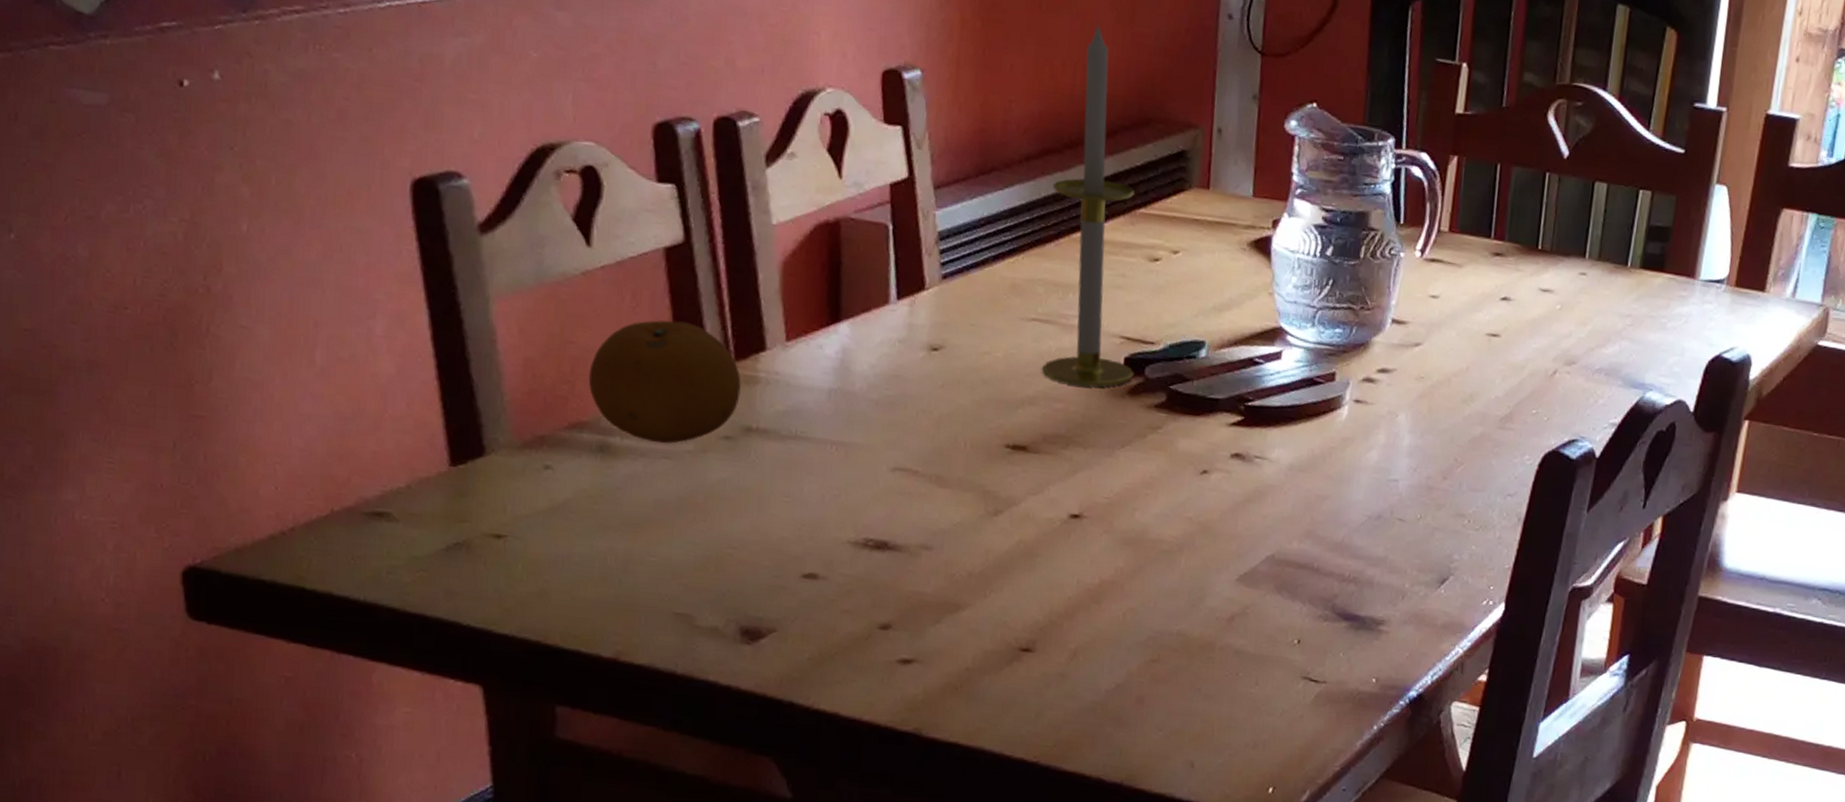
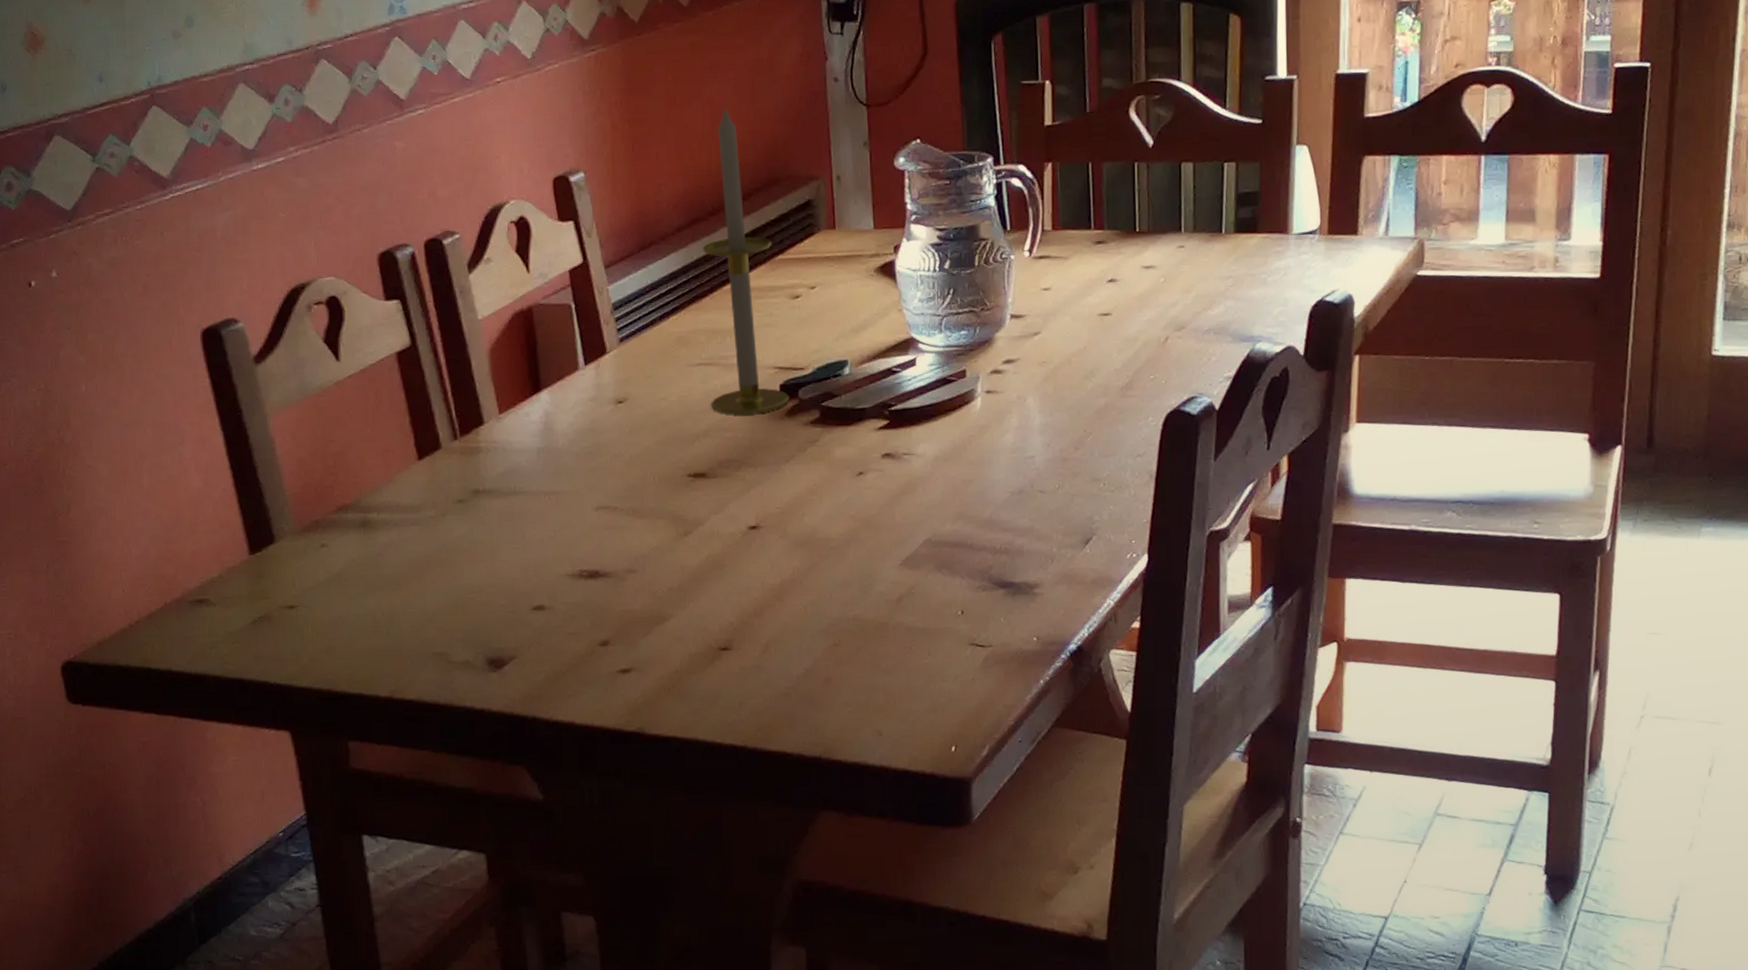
fruit: present [588,320,741,443] -> none [348,410,467,513]

